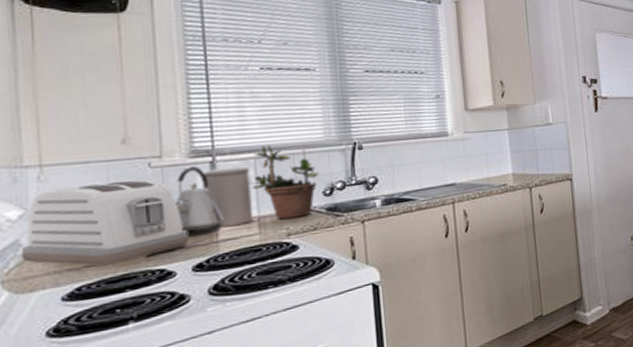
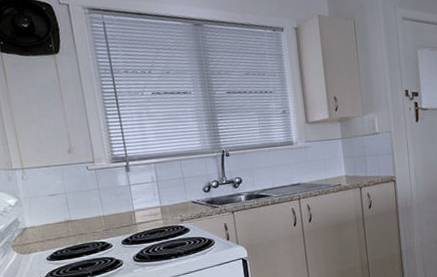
toaster: present [20,180,190,266] -> none [20,179,118,238]
kettle: present [174,166,225,240] -> none [105,169,139,222]
canister: present [204,167,253,228] -> none [122,170,157,214]
potted plant: present [252,145,320,220] -> none [153,153,200,209]

